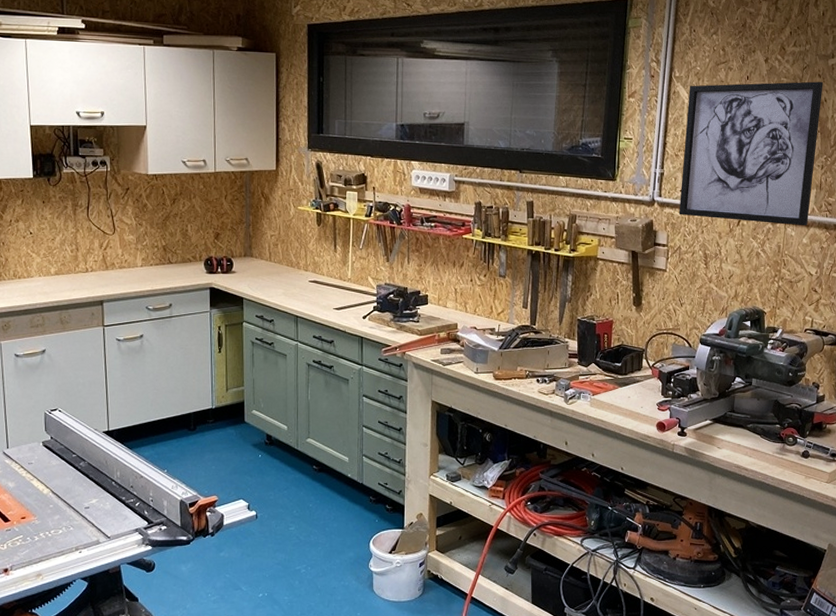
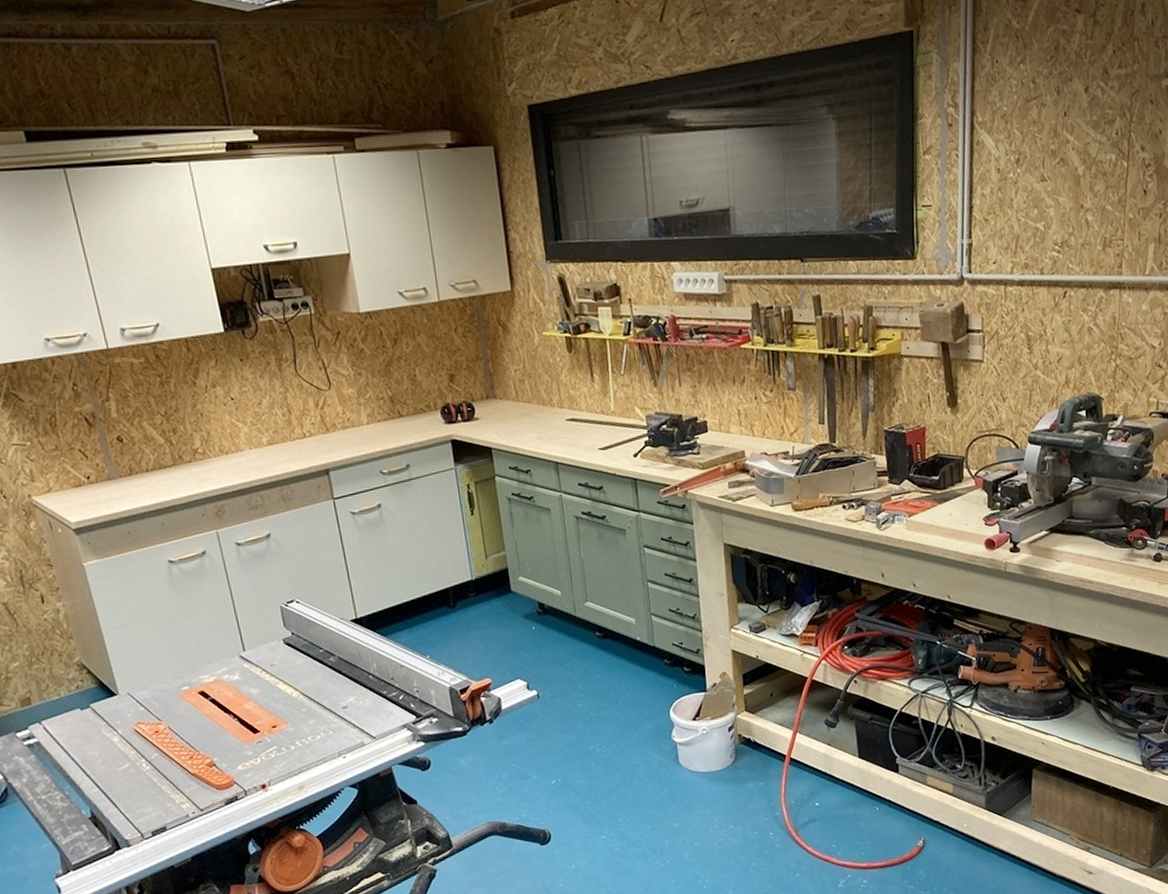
wall art: present [679,81,823,226] -> none [993,109,1157,293]

